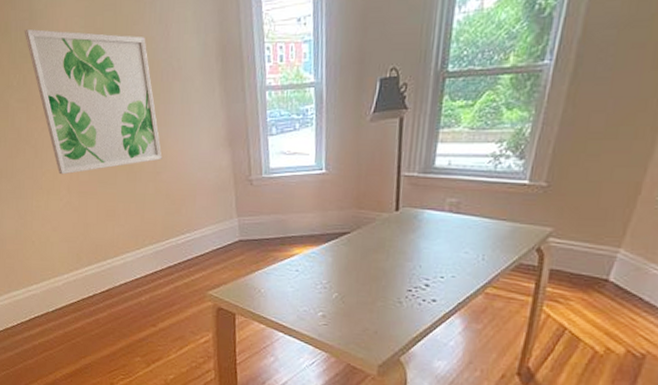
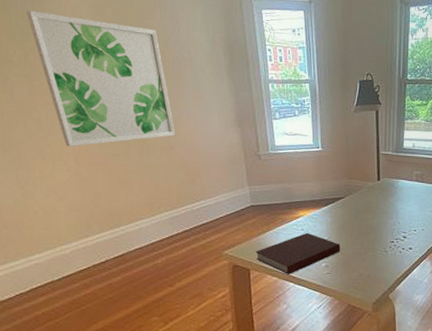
notebook: none [242,274,342,323] -> present [255,232,341,274]

